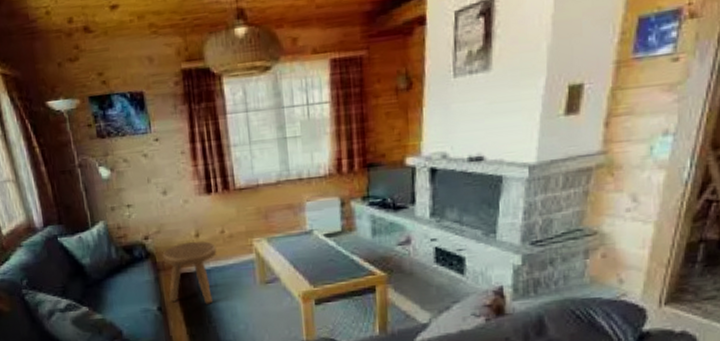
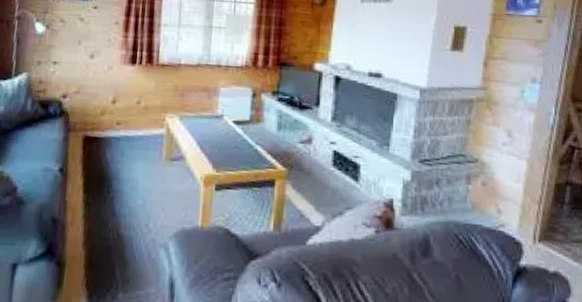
stool: present [162,241,217,304] -> none [73,107,130,173]

